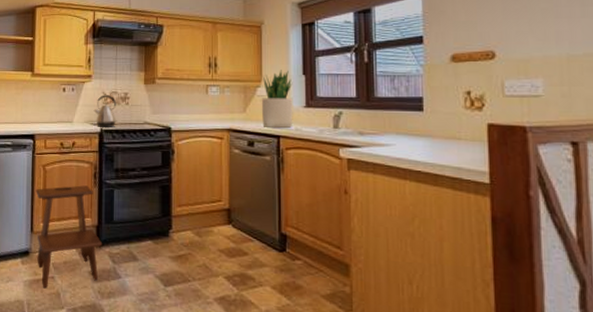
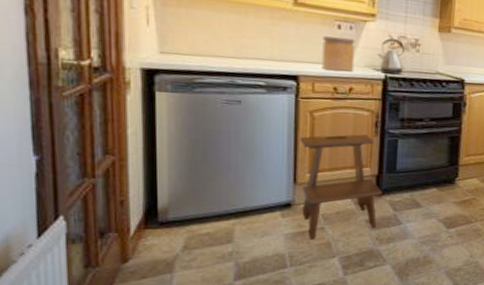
jar: none [51,99,77,129] -> present [322,36,356,72]

